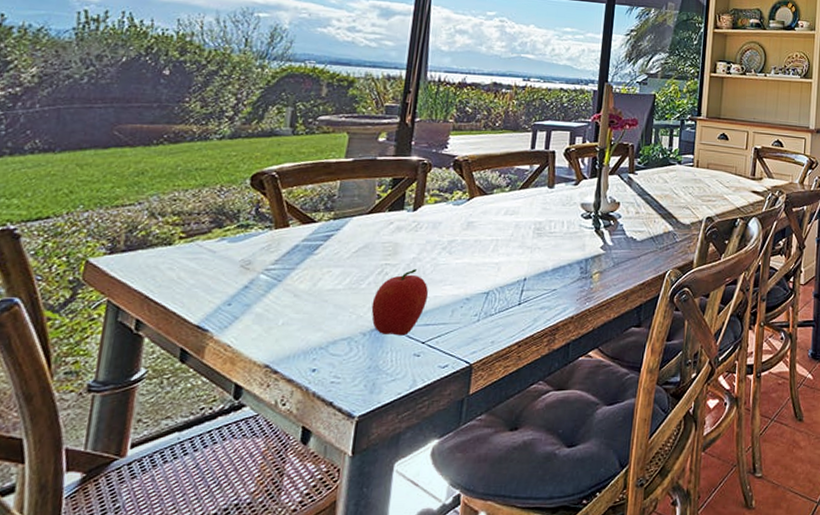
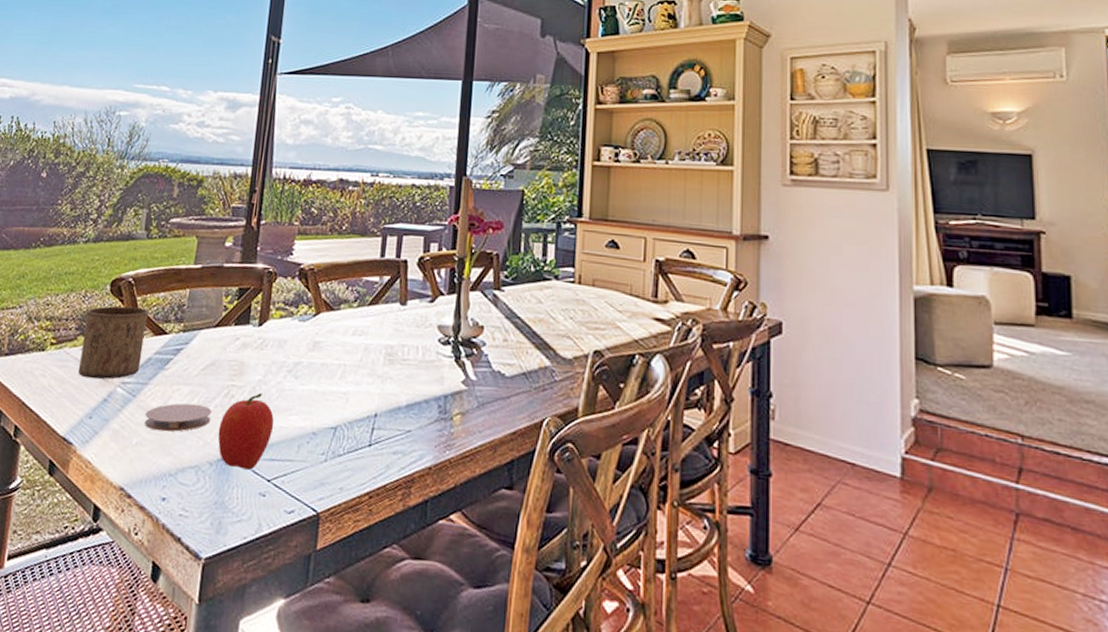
cup: none [214,198,295,268] -> present [78,306,149,380]
coaster: none [291,283,365,311] -> present [144,403,212,432]

